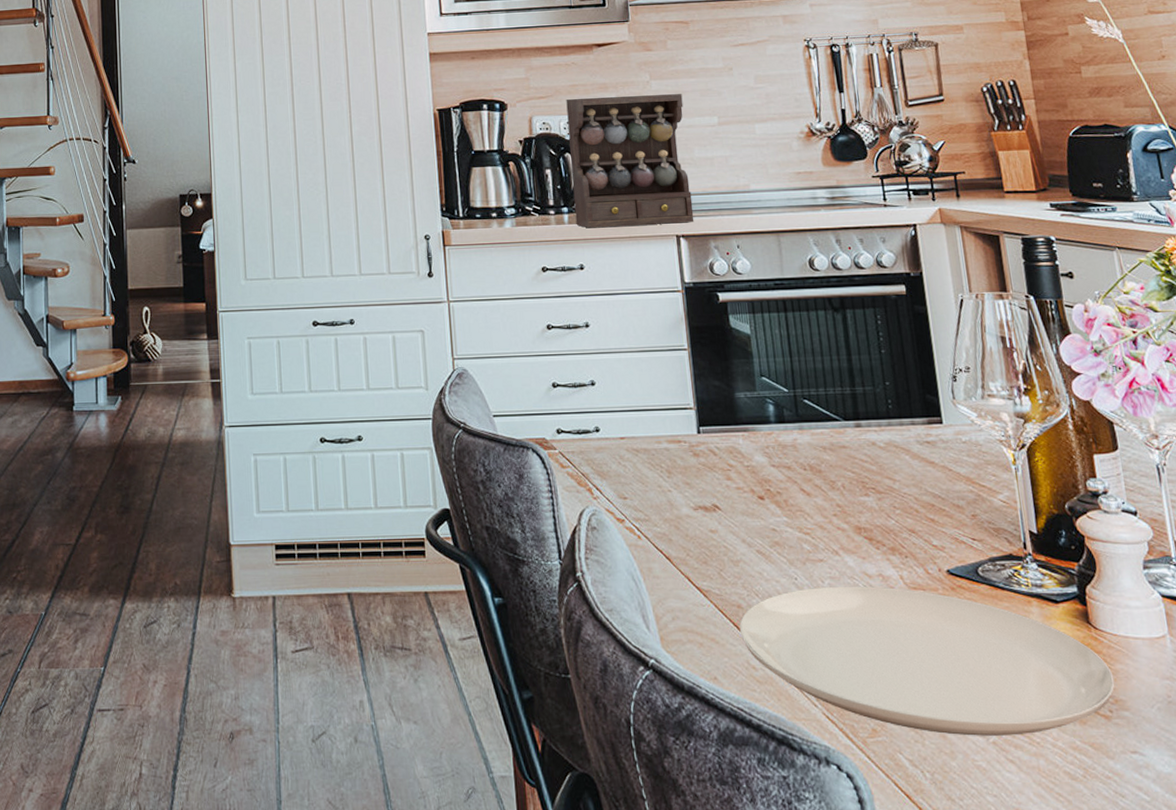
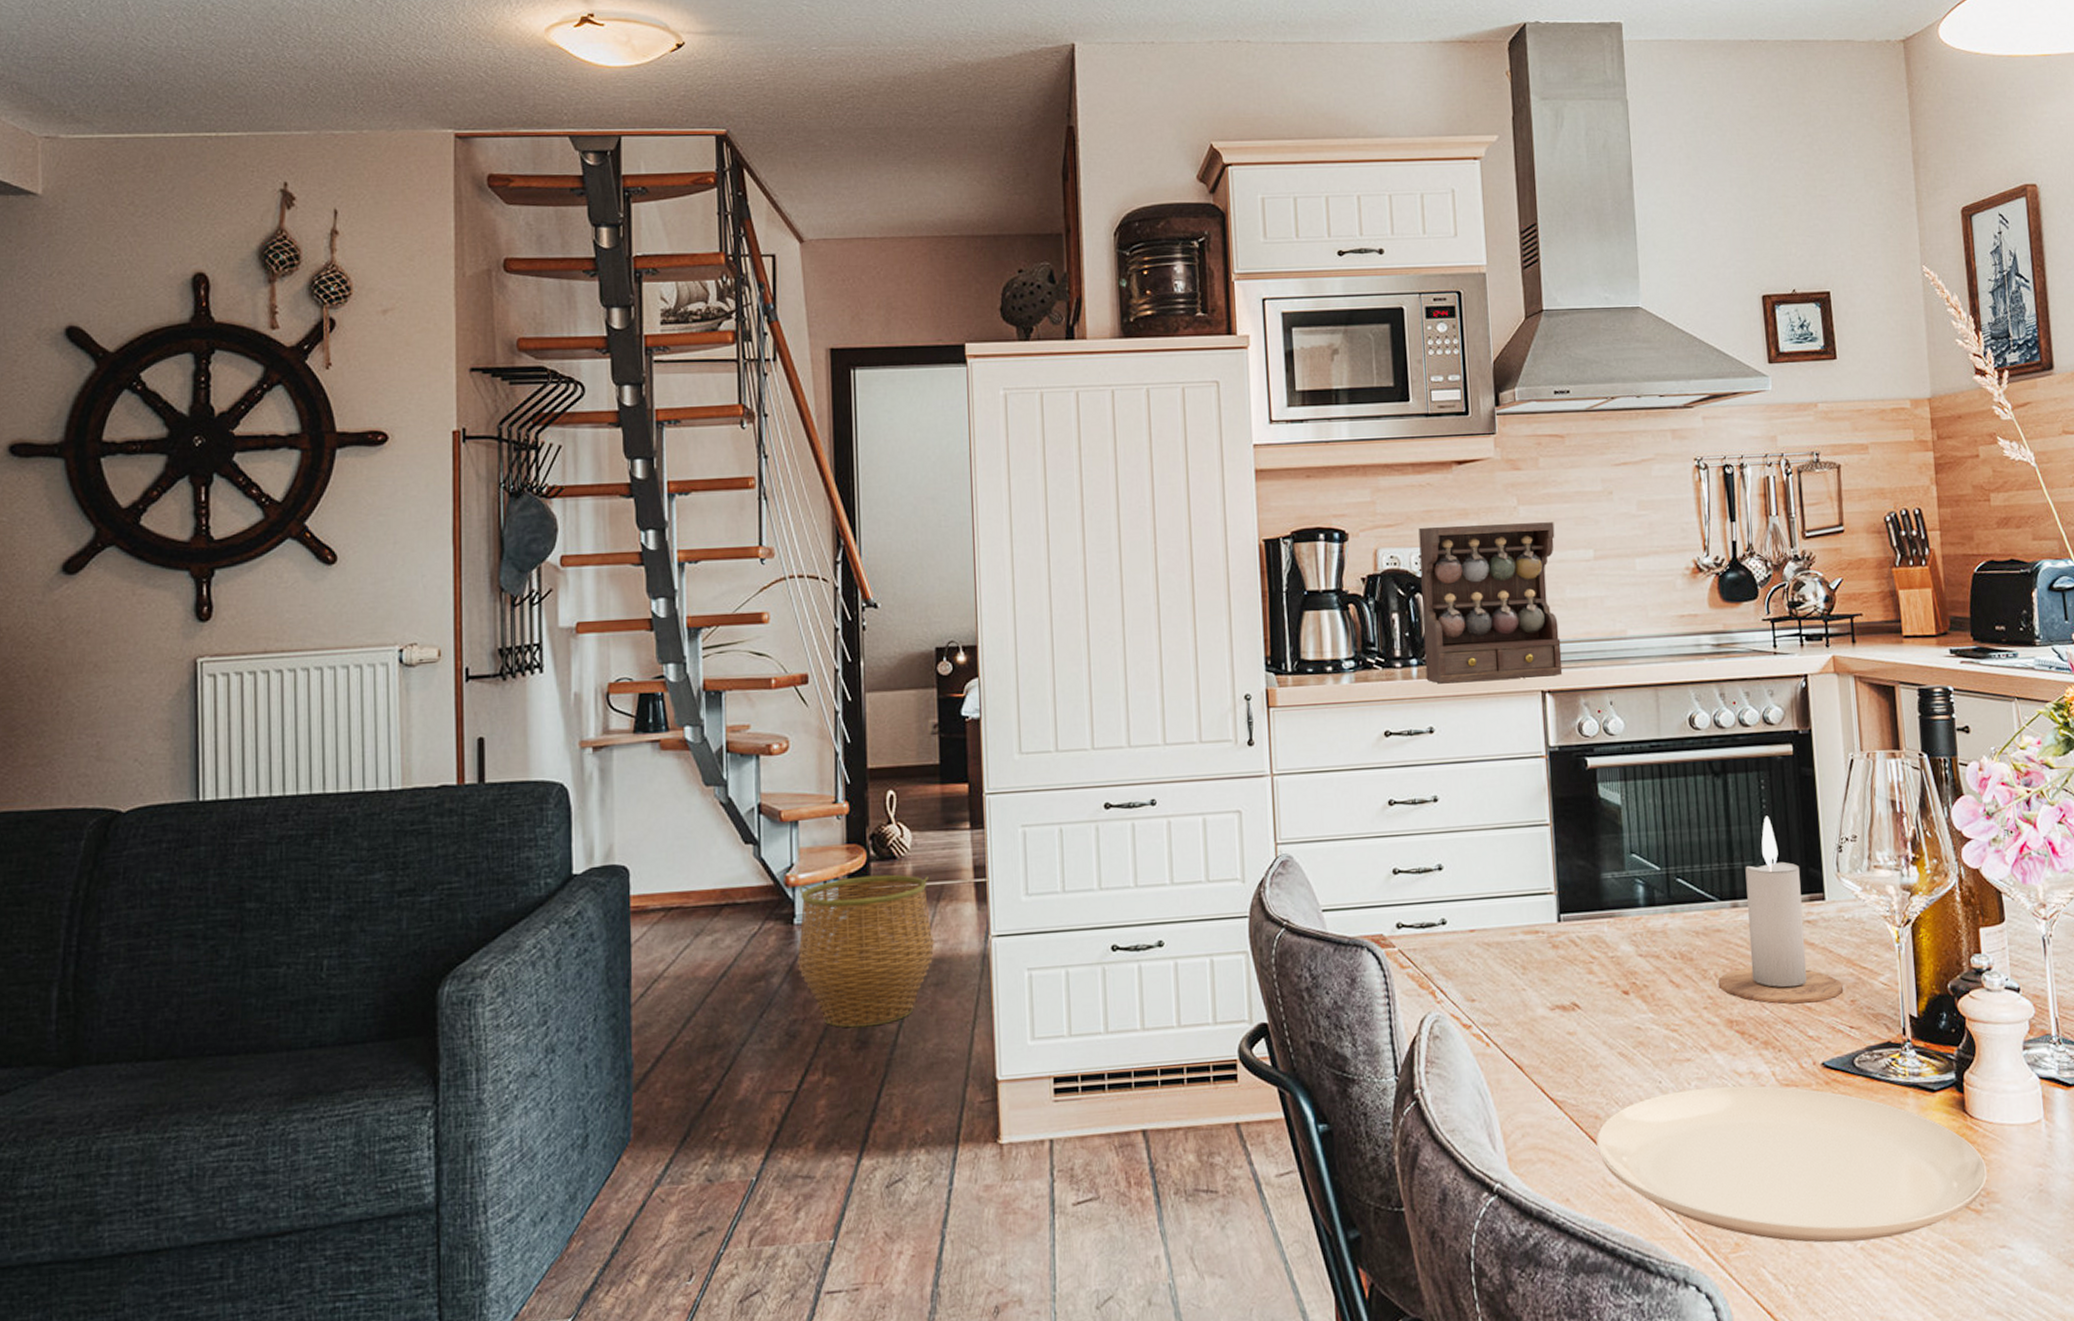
basket: none [76,374,181,496] -> present [798,874,935,1028]
candle: none [846,347,965,516] -> present [1719,815,1844,1004]

